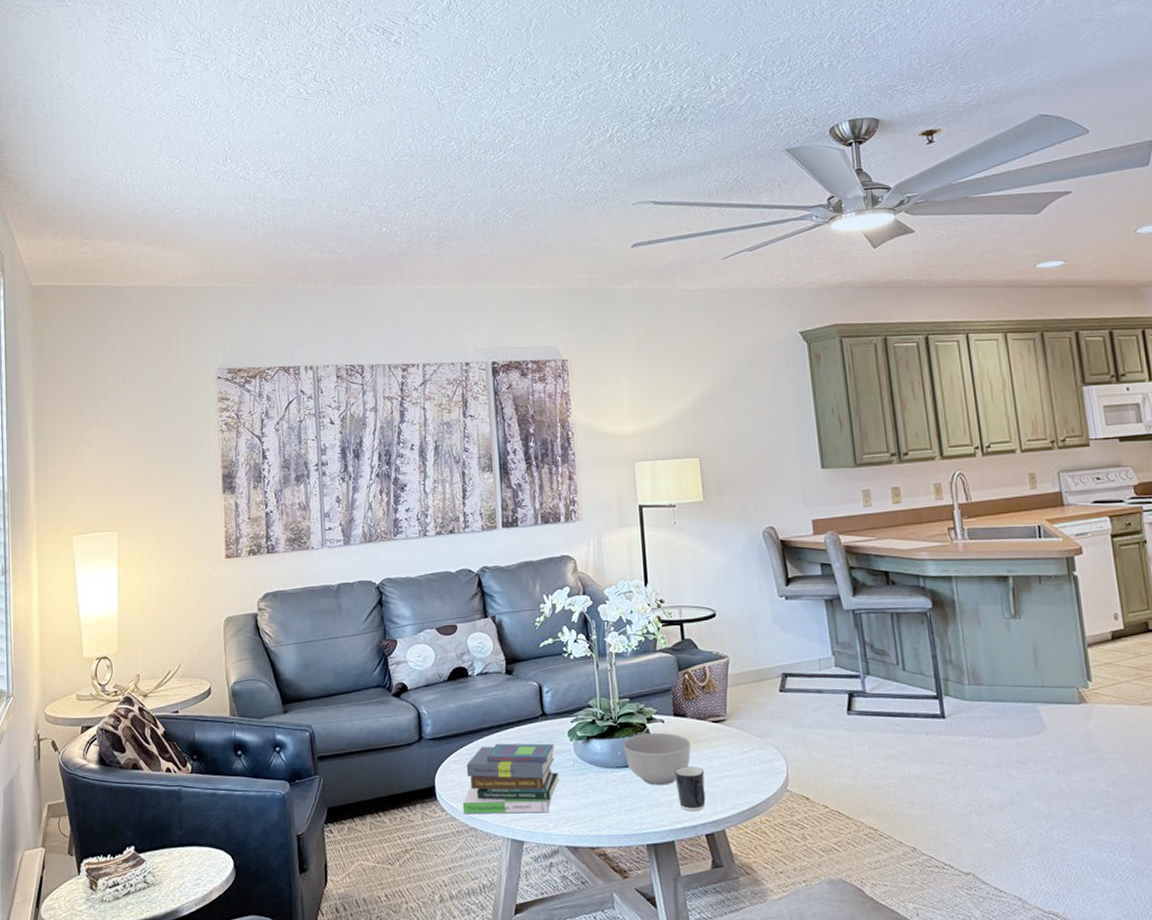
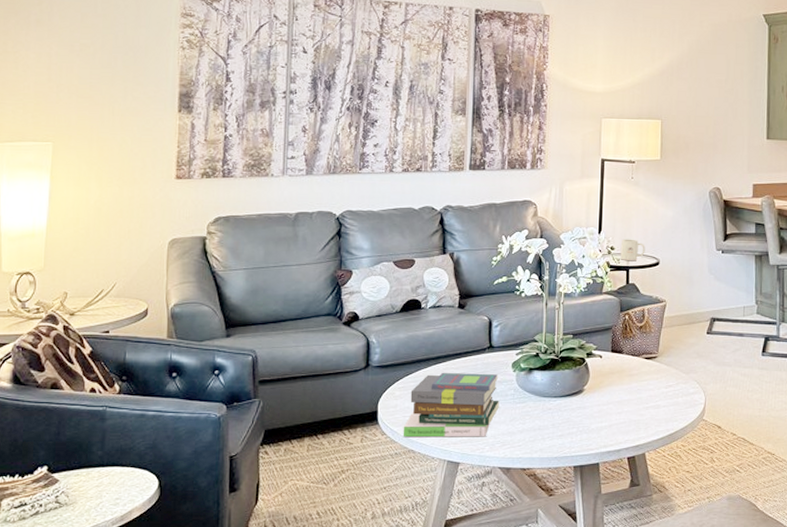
bowl: present [622,732,691,786] -> none [561,366,624,414]
mug: none [670,590,698,615] -> present [620,239,645,262]
mug: present [674,766,706,811] -> none [606,397,633,436]

